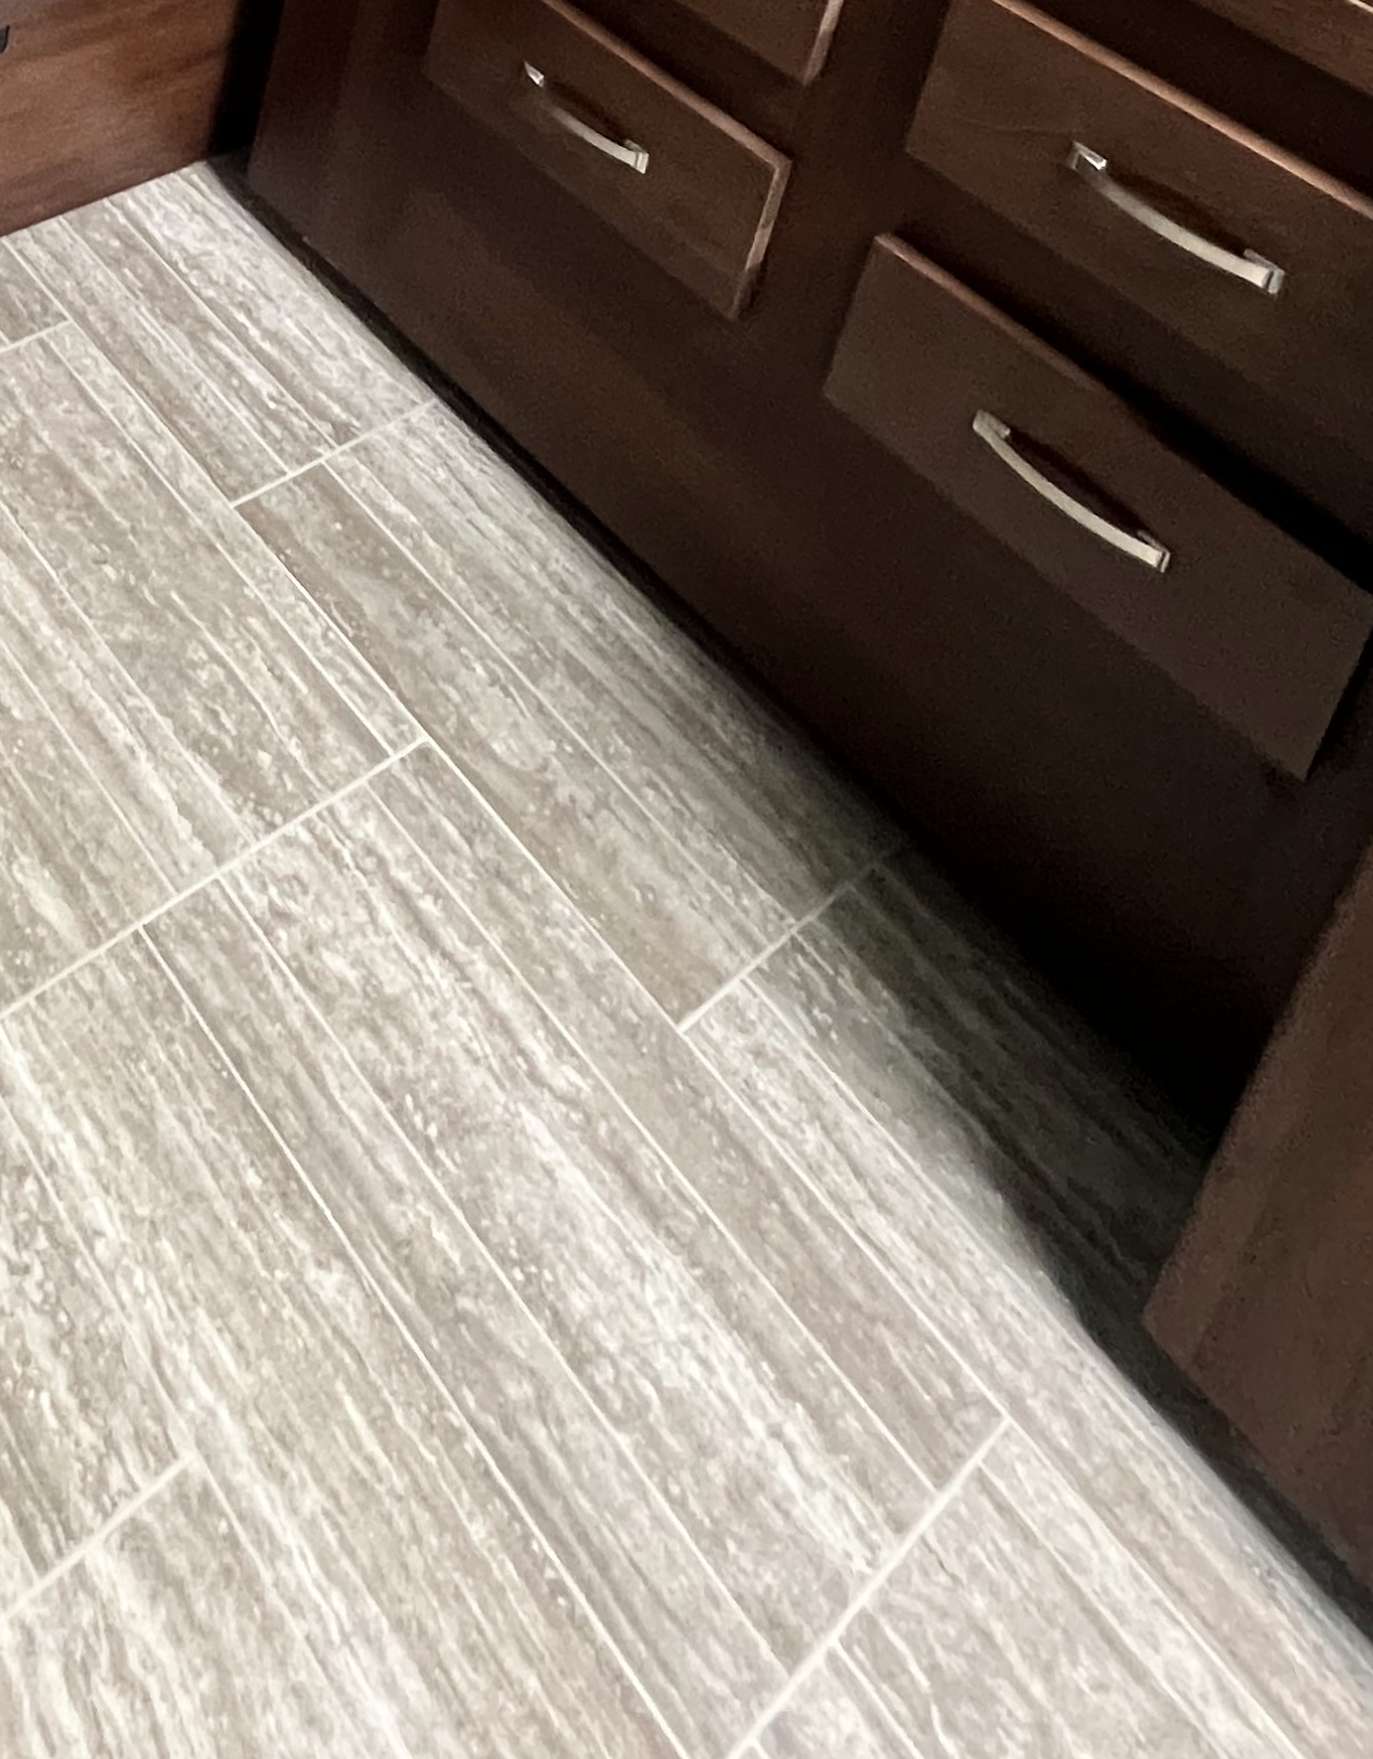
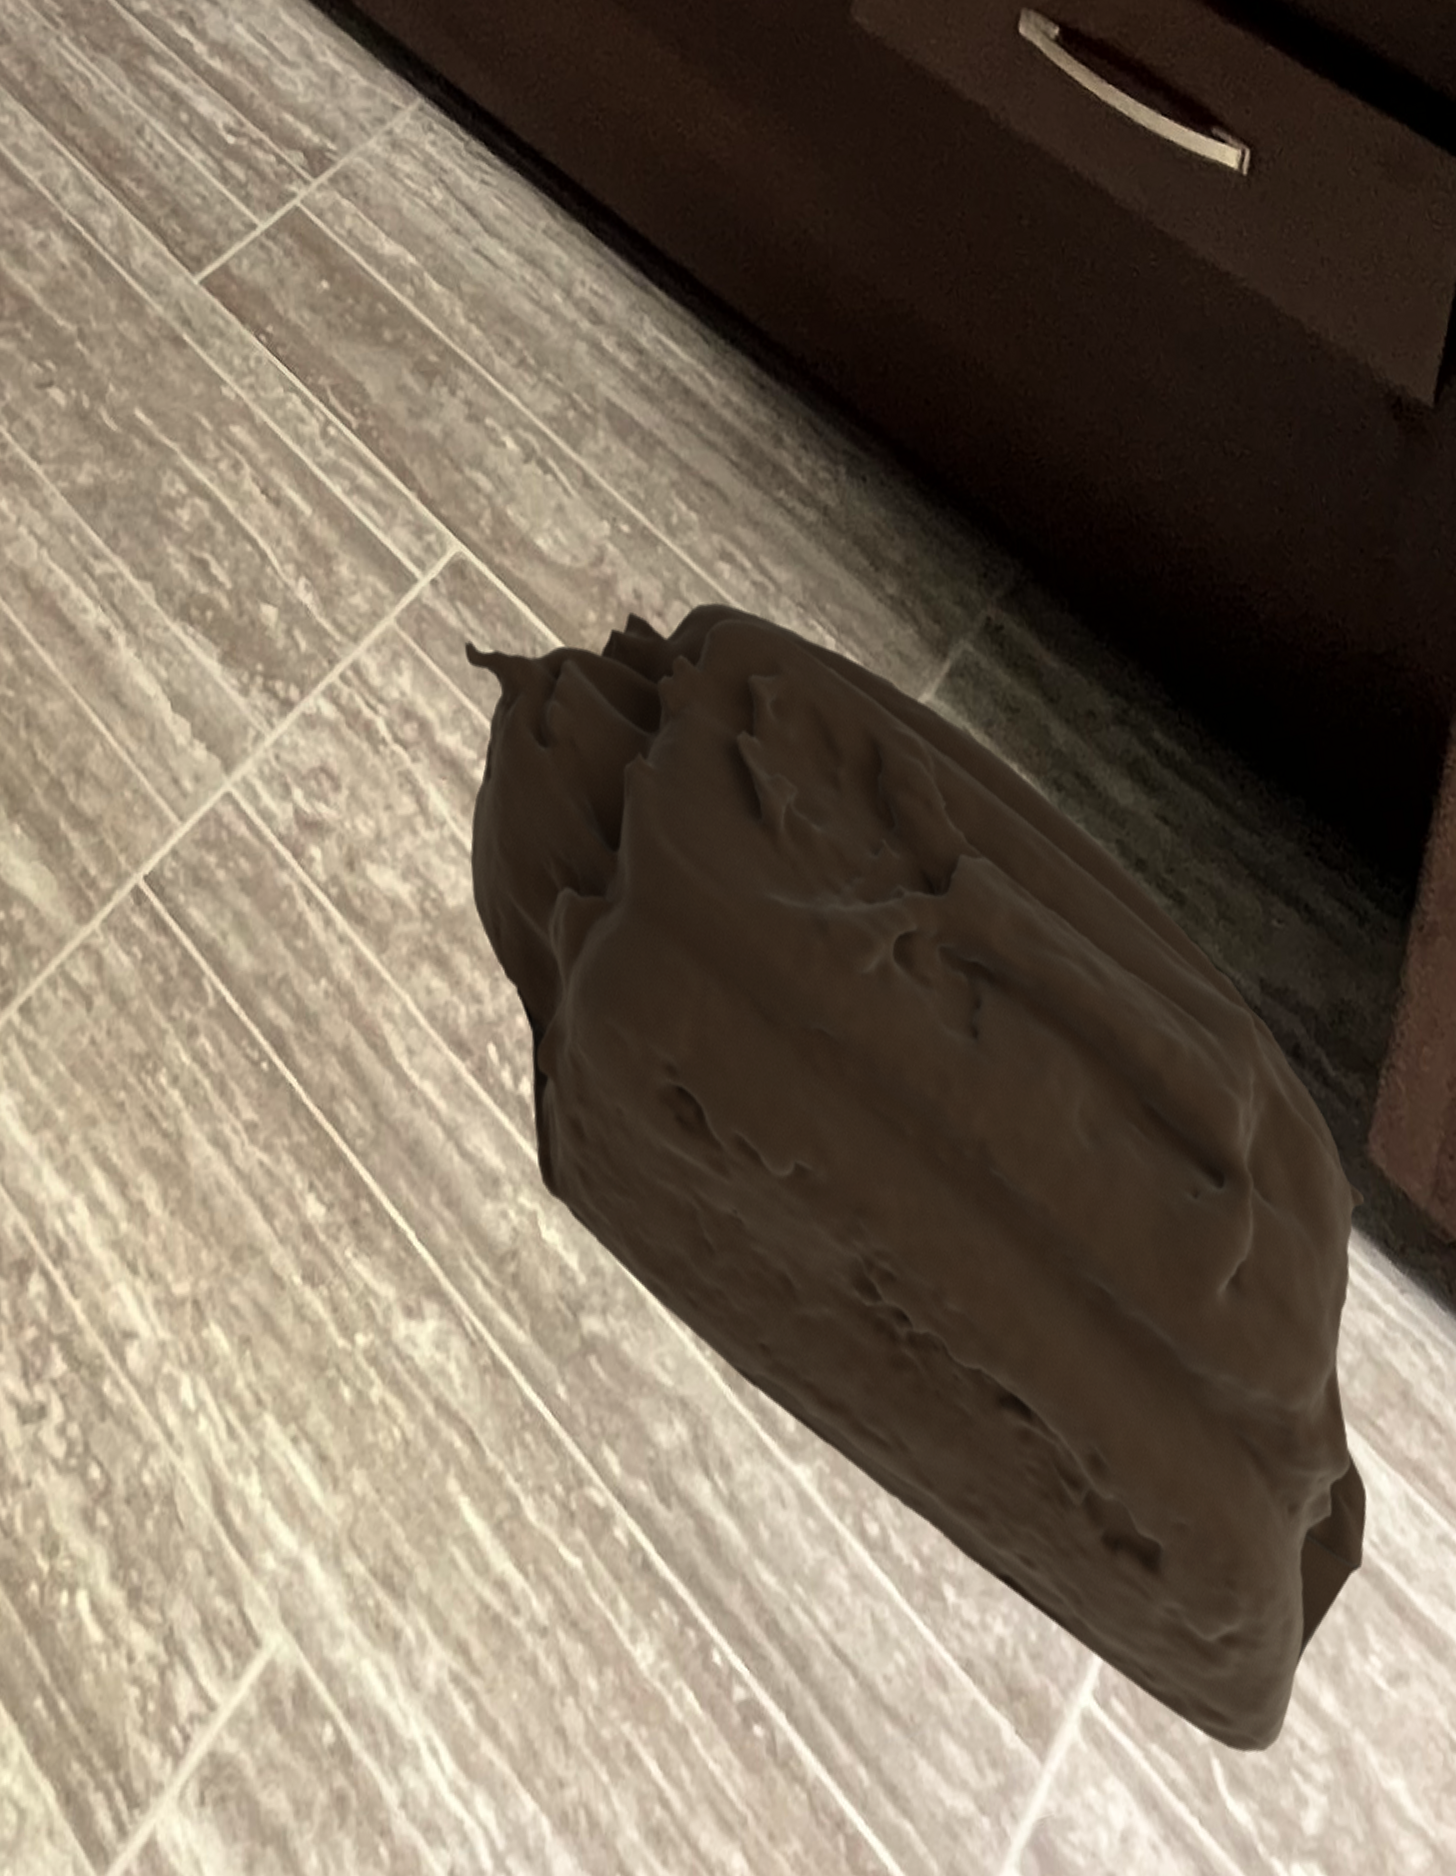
duffel bag: none [406,807,1132,1711] -> present [464,602,1367,1753]

